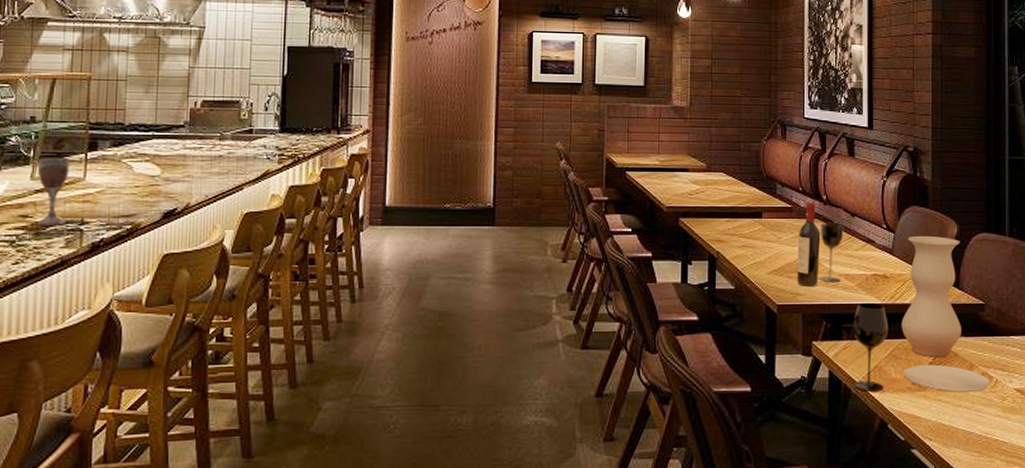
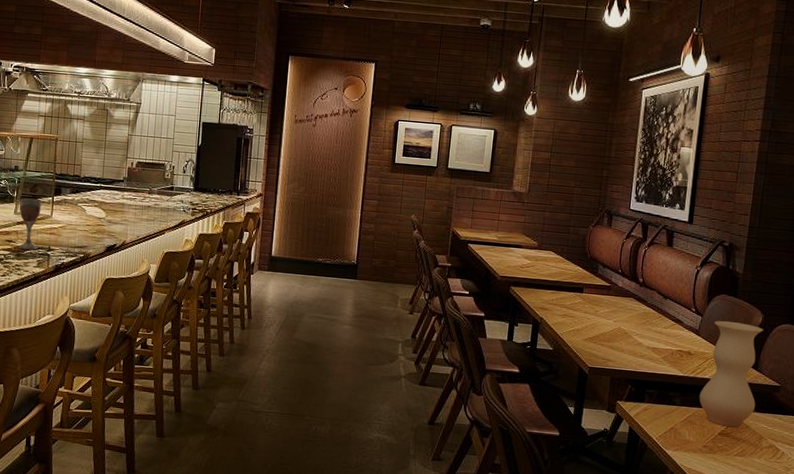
wine bottle: present [796,203,821,286] -> none [608,283,634,355]
wine glass: present [819,223,844,282] -> none [629,302,656,354]
wine glass: present [853,303,888,391] -> none [650,374,688,449]
plate: present [902,364,990,393] -> none [696,431,777,461]

